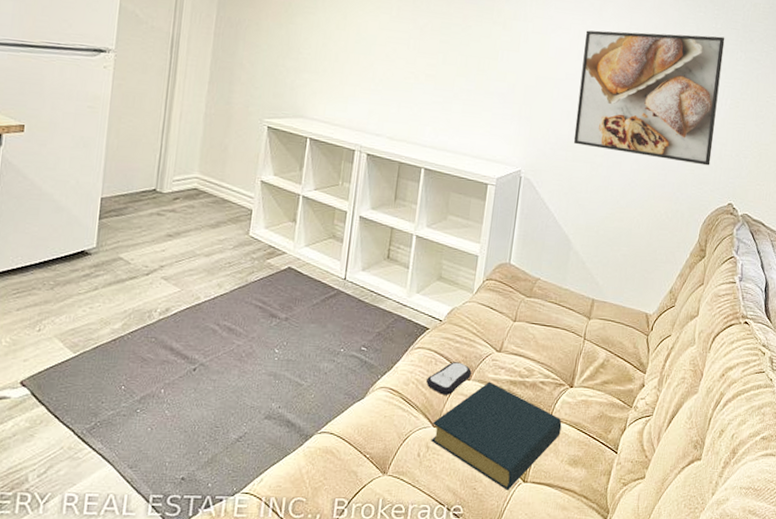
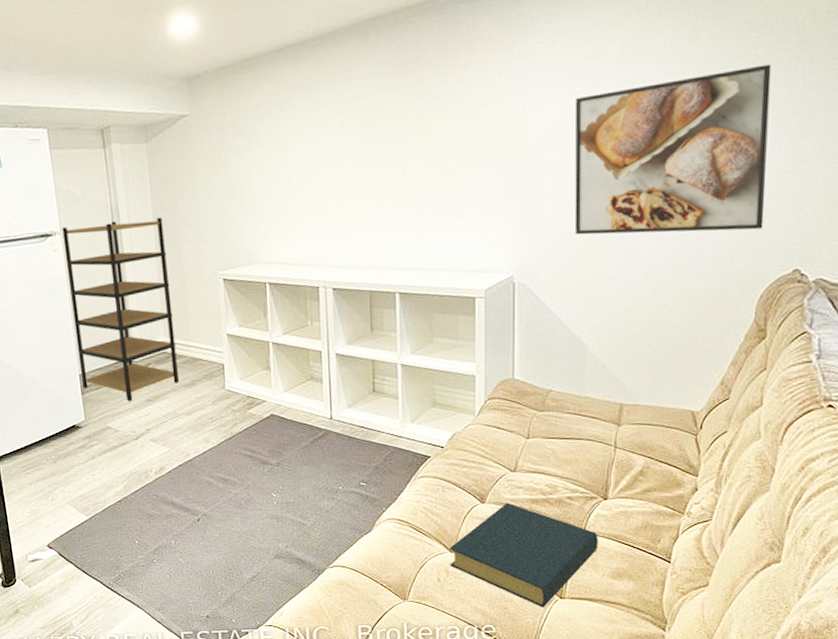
shelving unit: none [102,46,221,233] -> present [62,217,179,401]
remote control: present [426,362,472,395] -> none [436,486,485,520]

